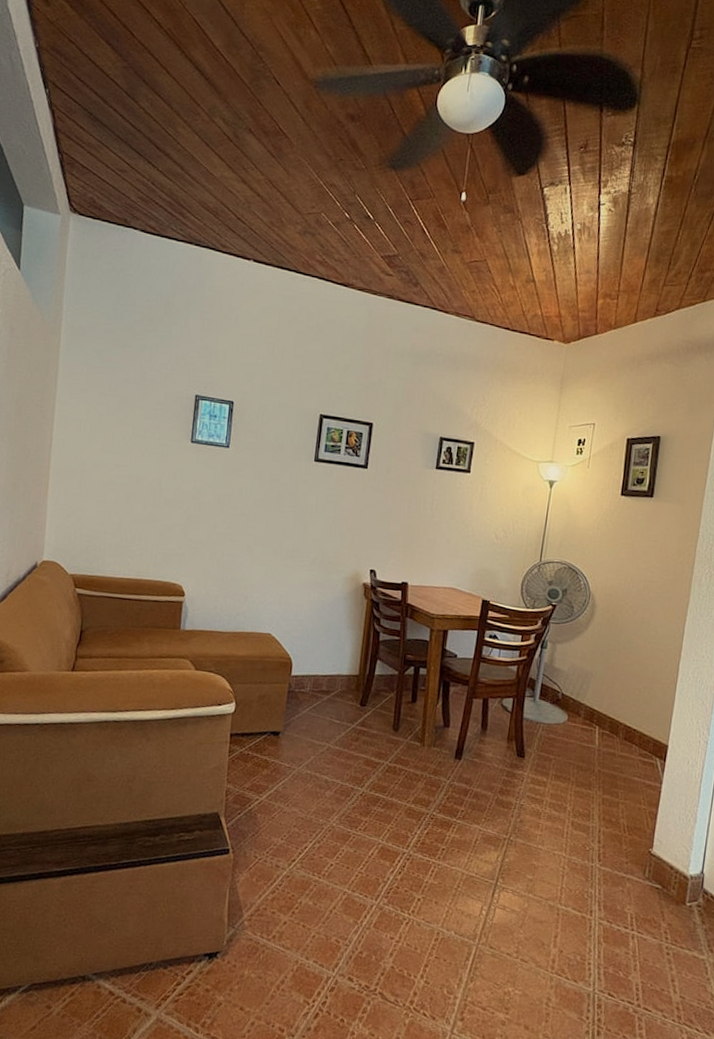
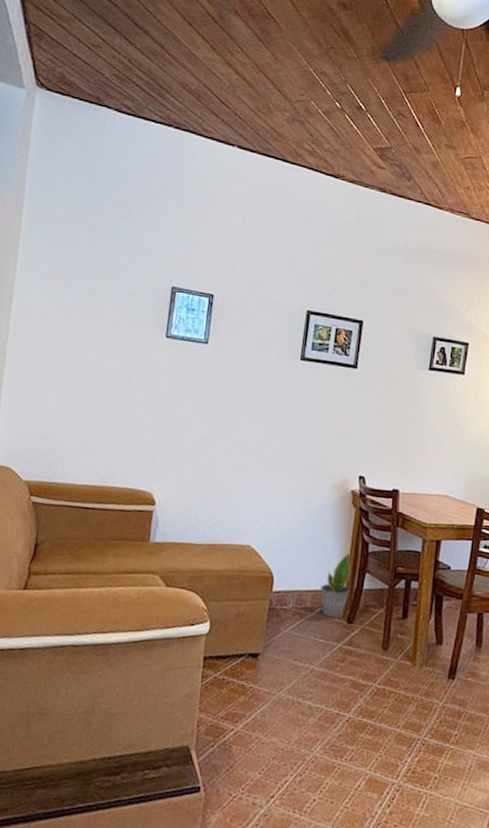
potted plant: none [335,640,363,701] -> present [320,552,351,618]

